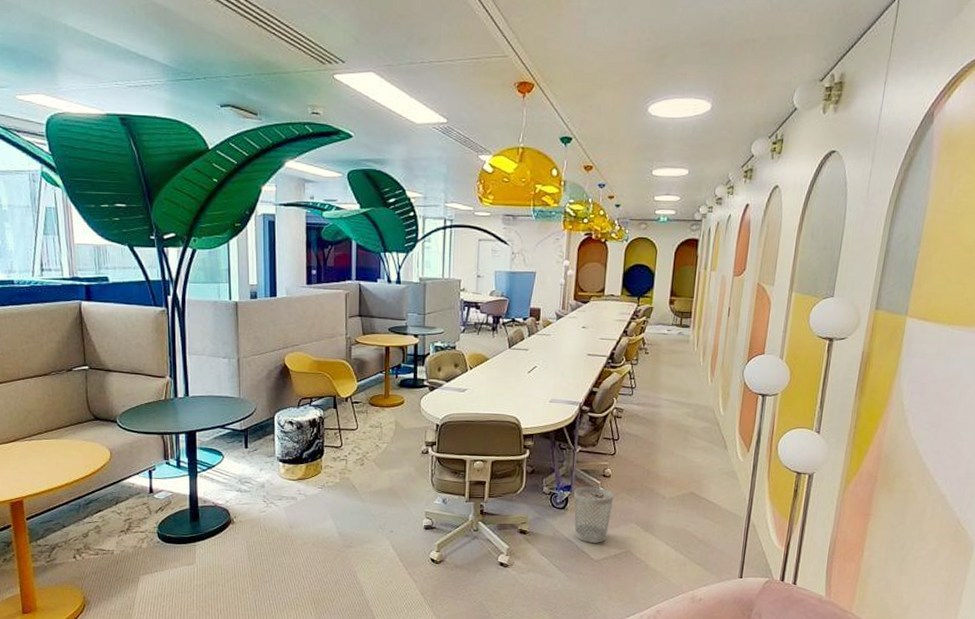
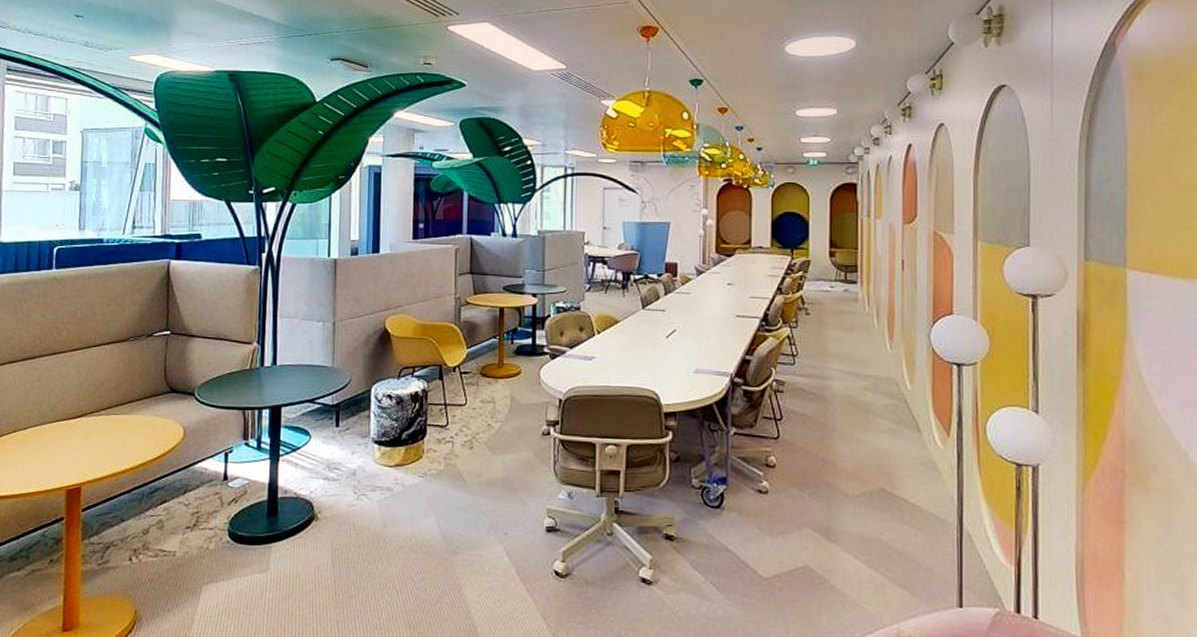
wastebasket: present [574,486,614,543] -> none [731,479,782,555]

